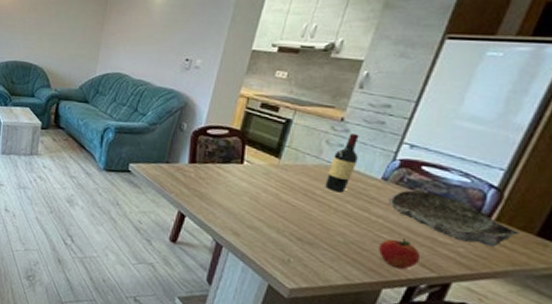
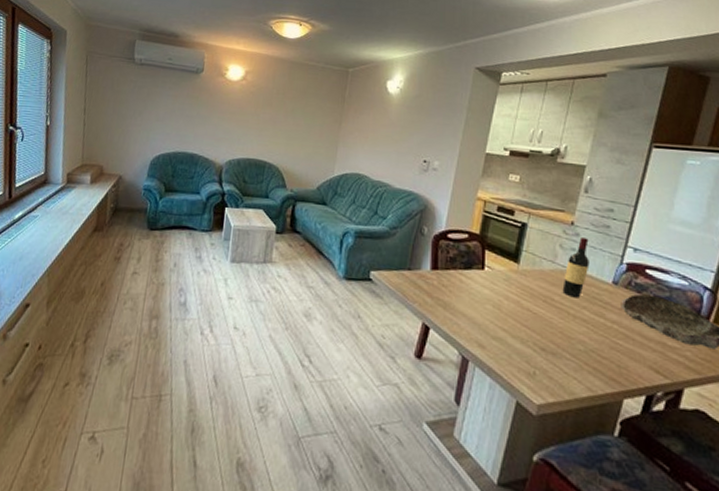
apple: present [379,238,421,270] -> none [617,344,655,377]

